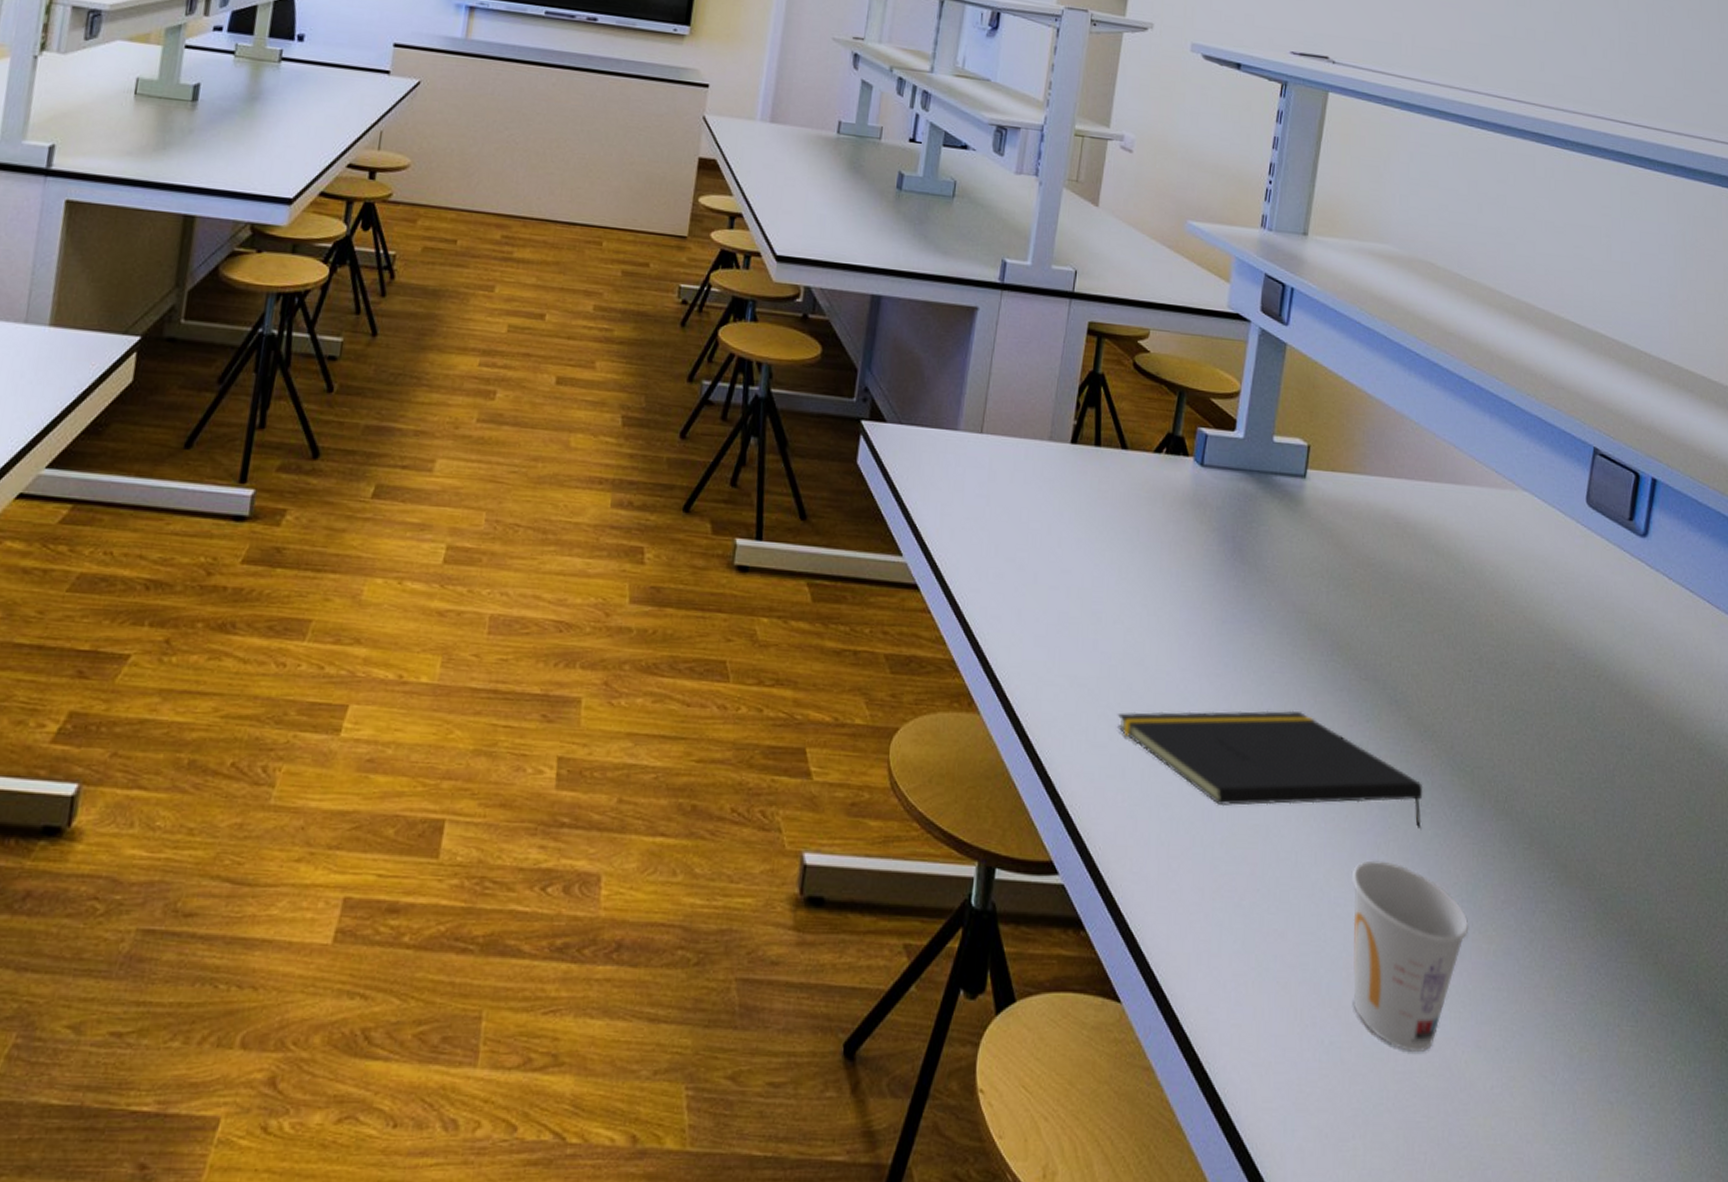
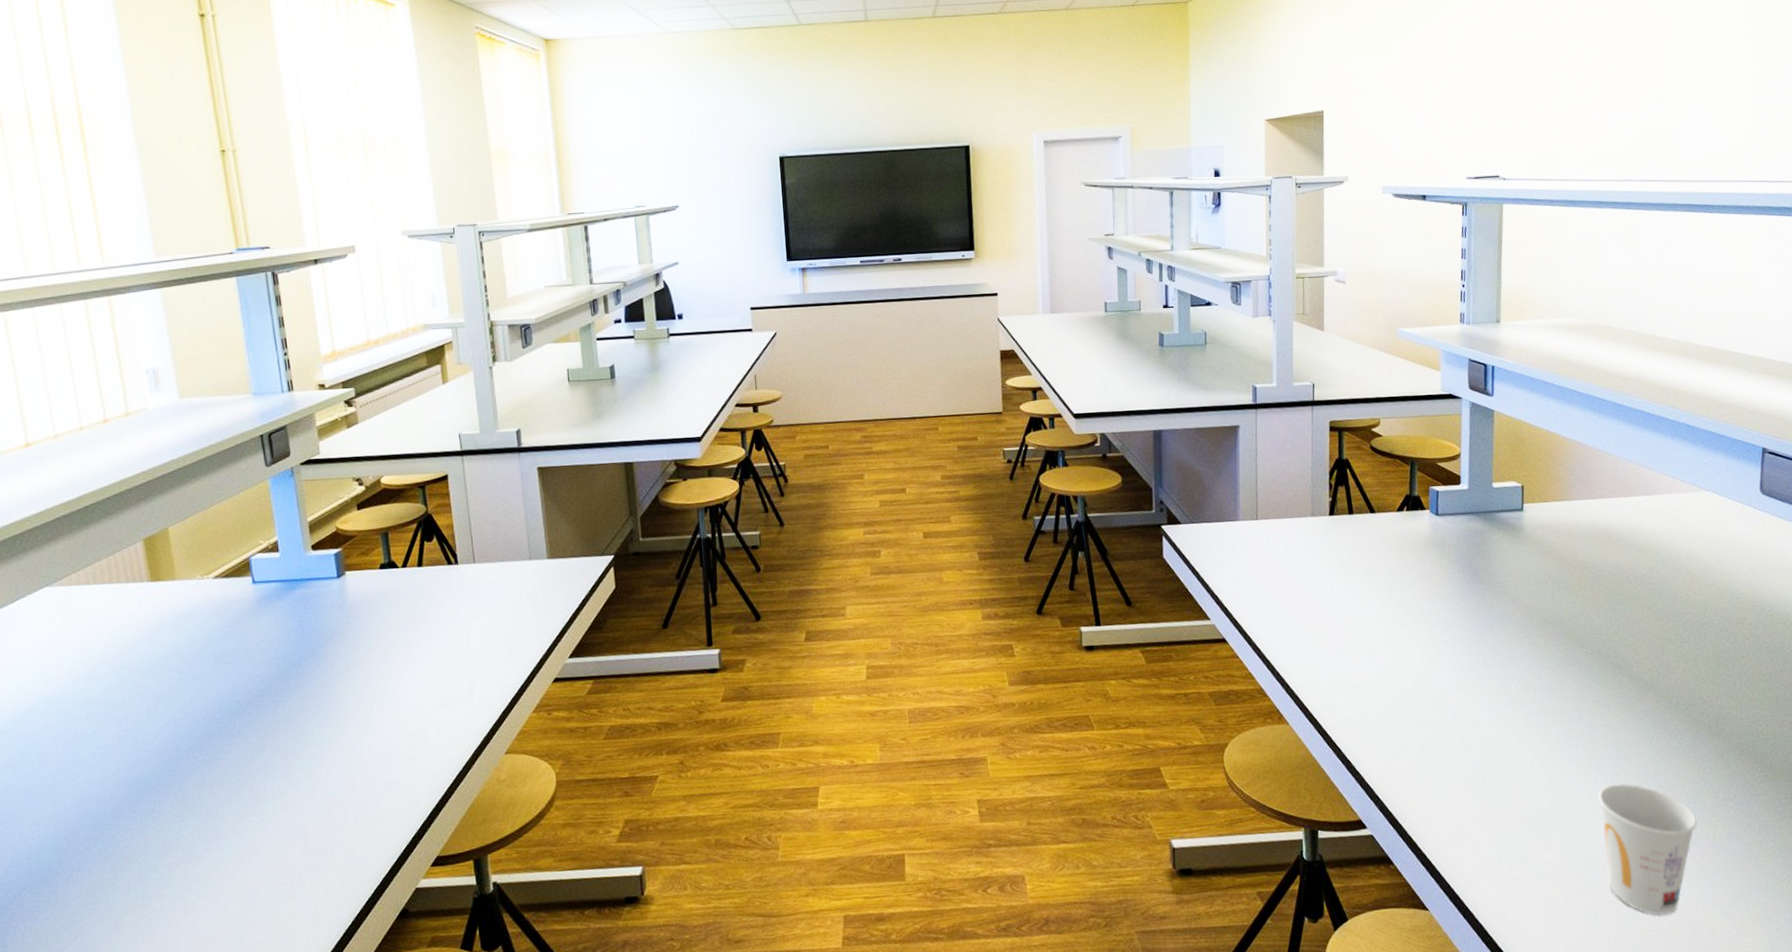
notepad: present [1117,710,1423,830] -> none [1396,685,1650,763]

